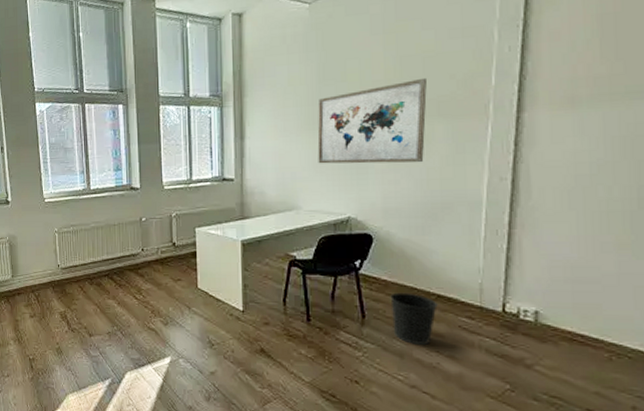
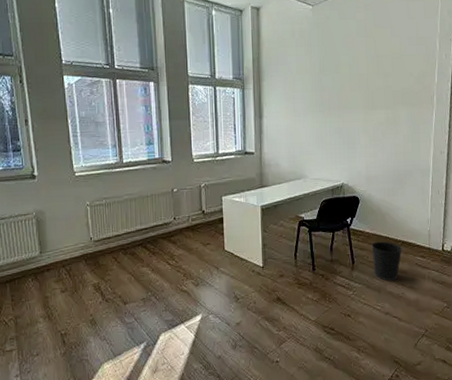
wall art: present [317,77,427,164] -> none [319,74,395,140]

